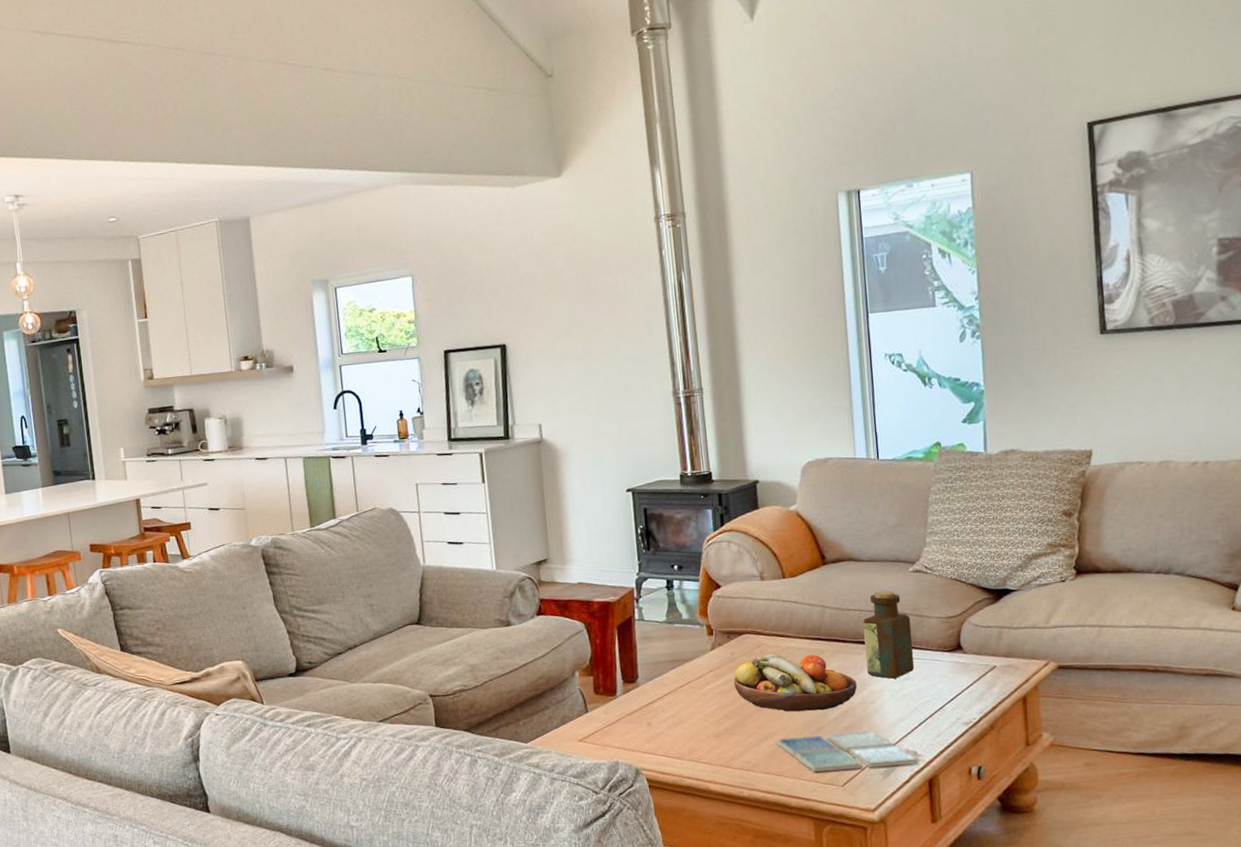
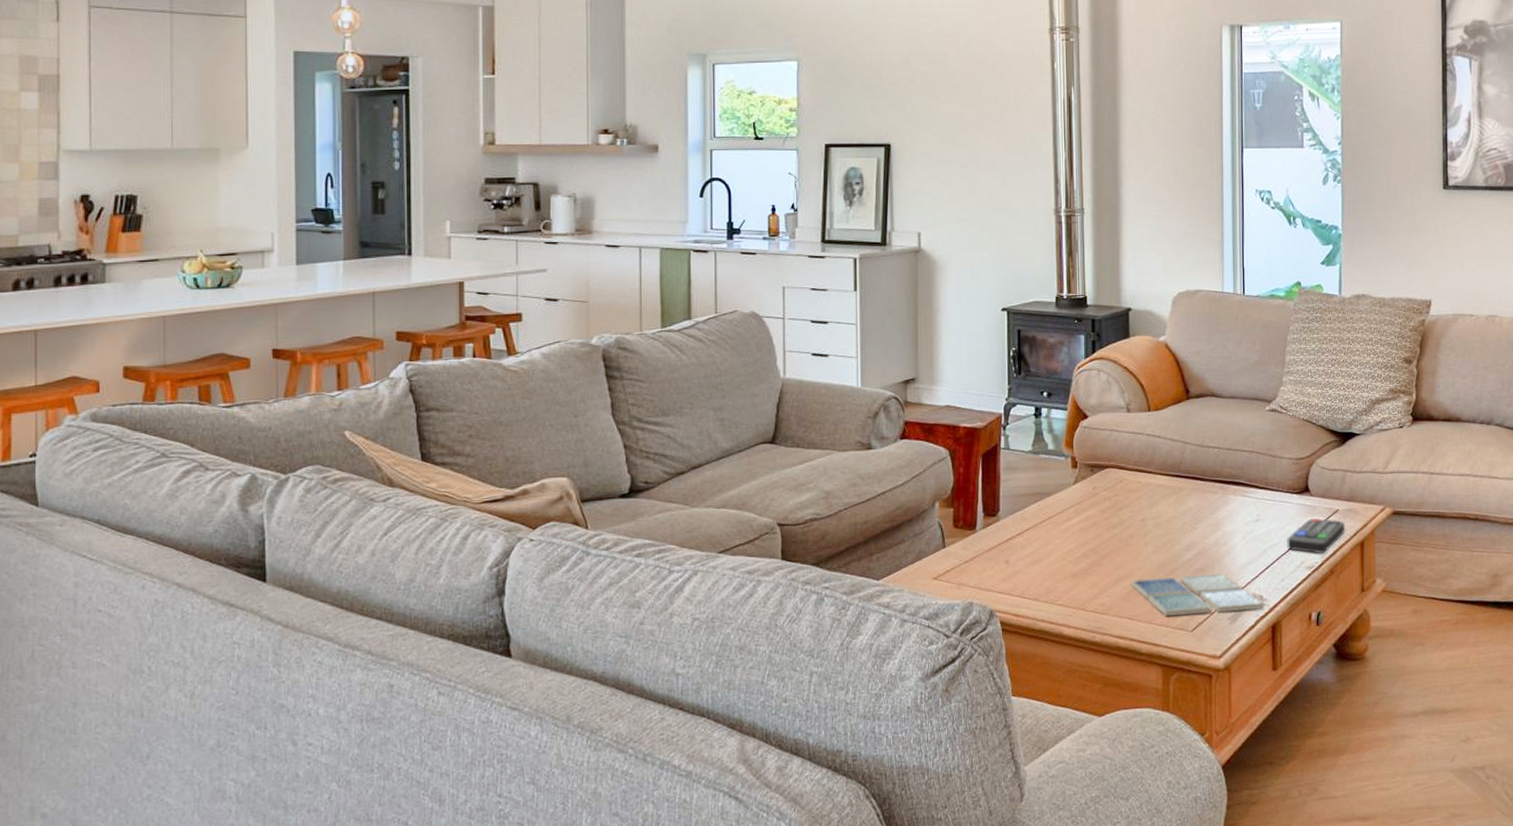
fruit bowl: present [734,653,857,712] -> none [1094,489,1211,552]
bottle: present [863,590,915,679] -> none [1221,429,1266,520]
remote control: none [940,674,1005,710] -> present [1287,517,1346,554]

